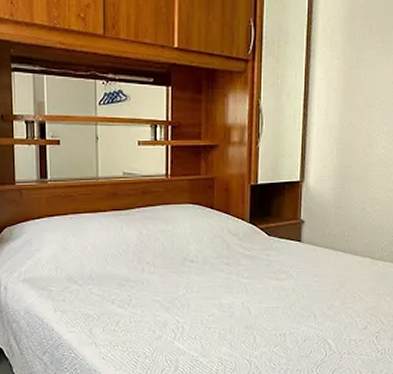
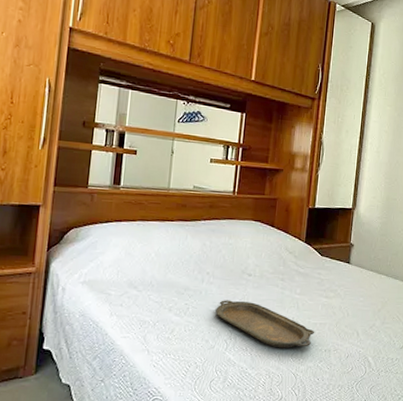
serving tray: none [160,289,268,335] -> present [215,300,315,348]

